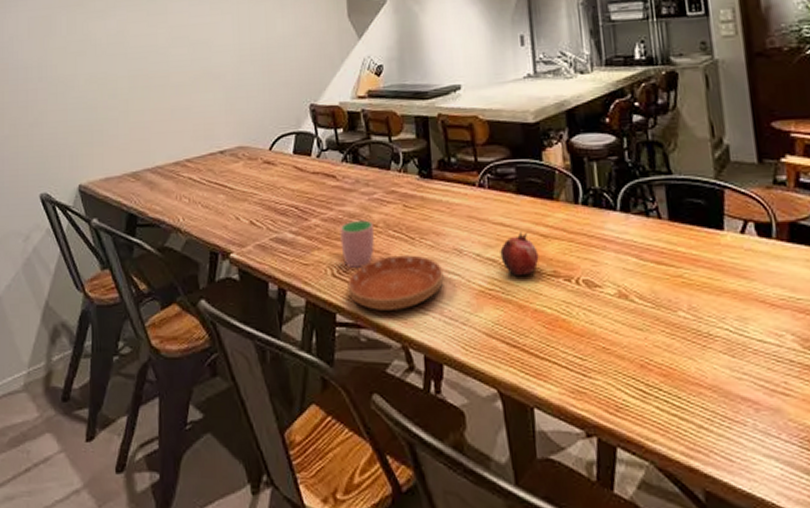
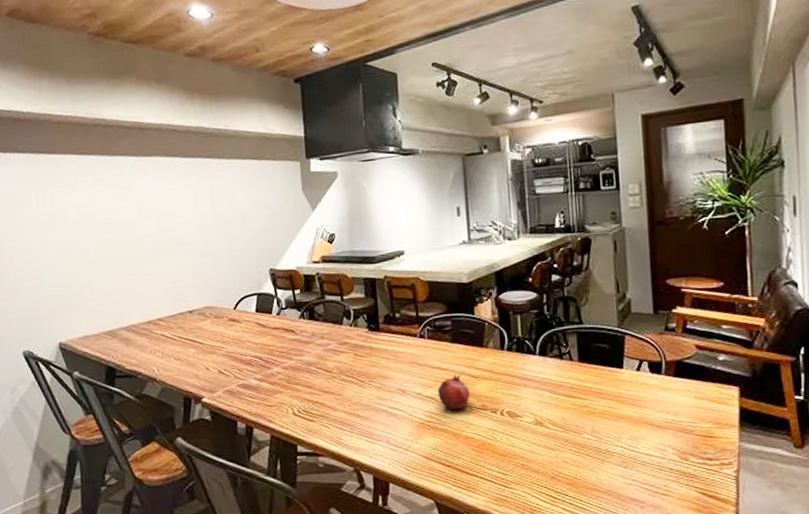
cup: present [340,220,374,268] -> none [299,367,330,407]
saucer: present [347,255,444,310] -> none [307,395,390,442]

